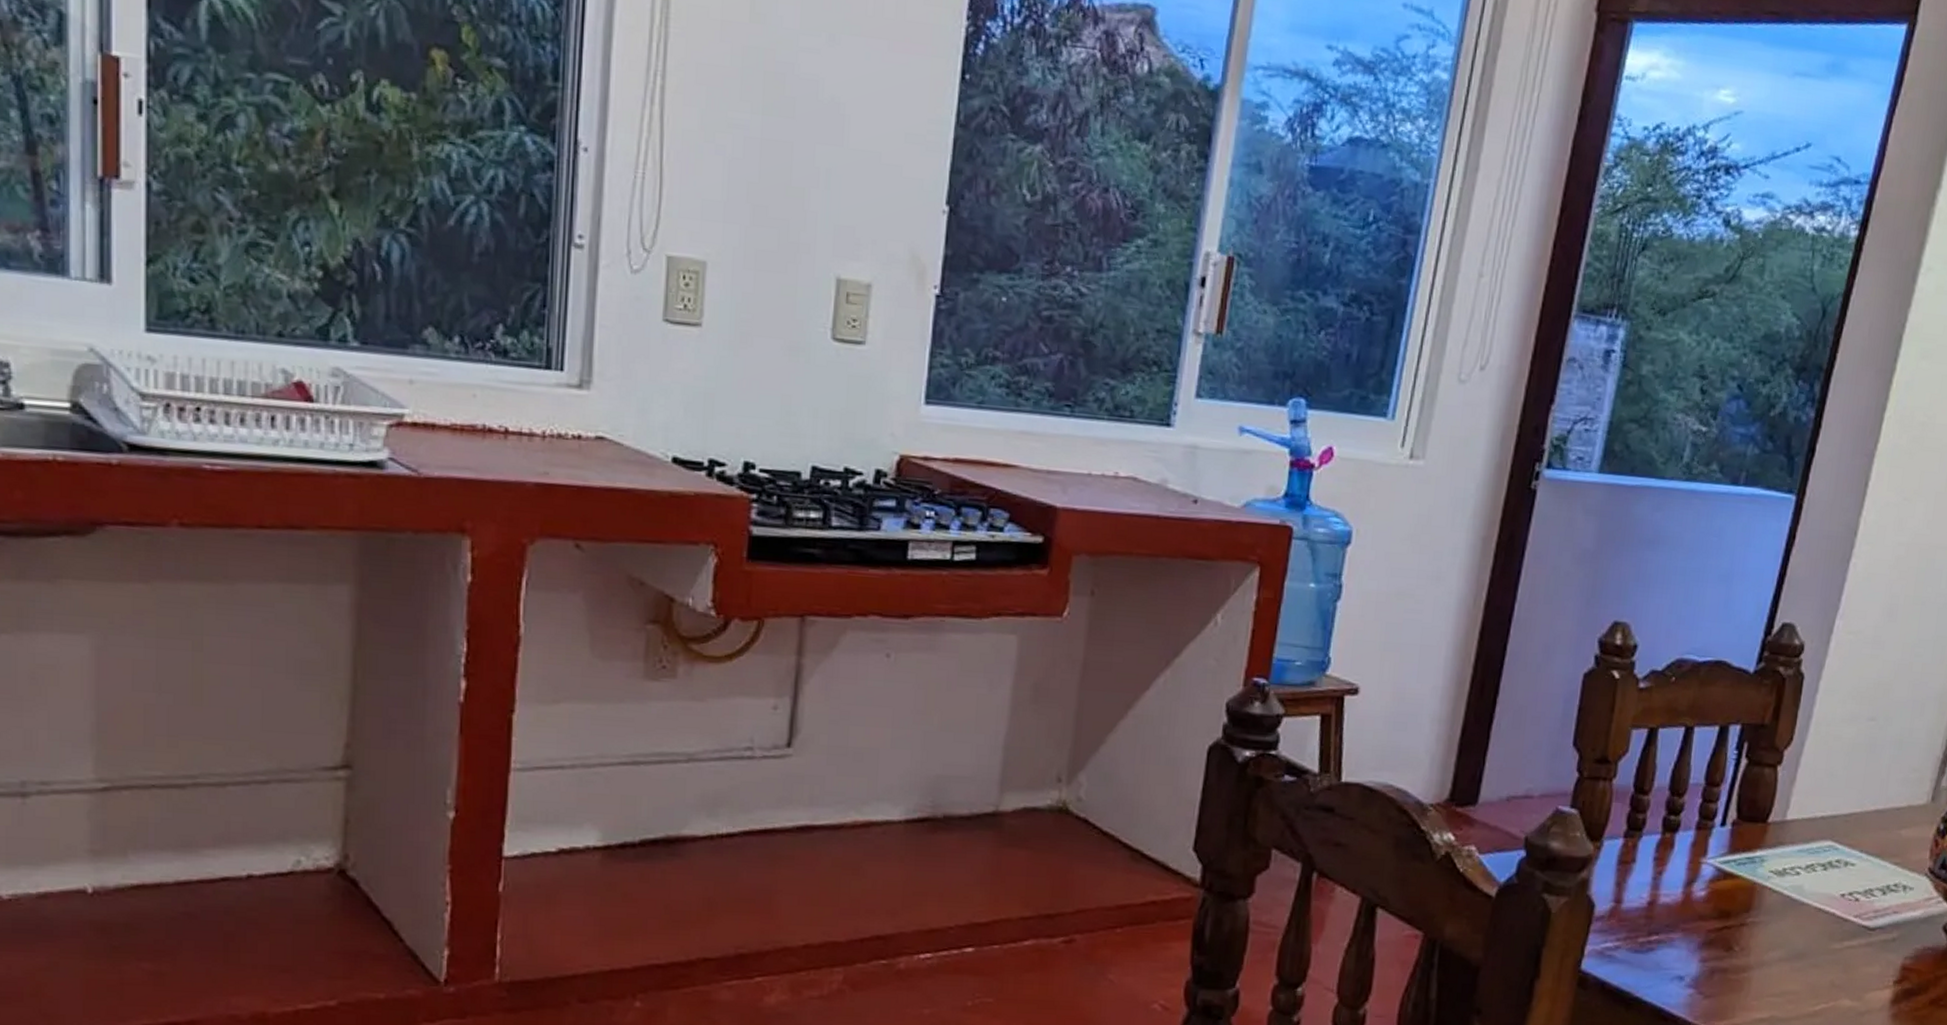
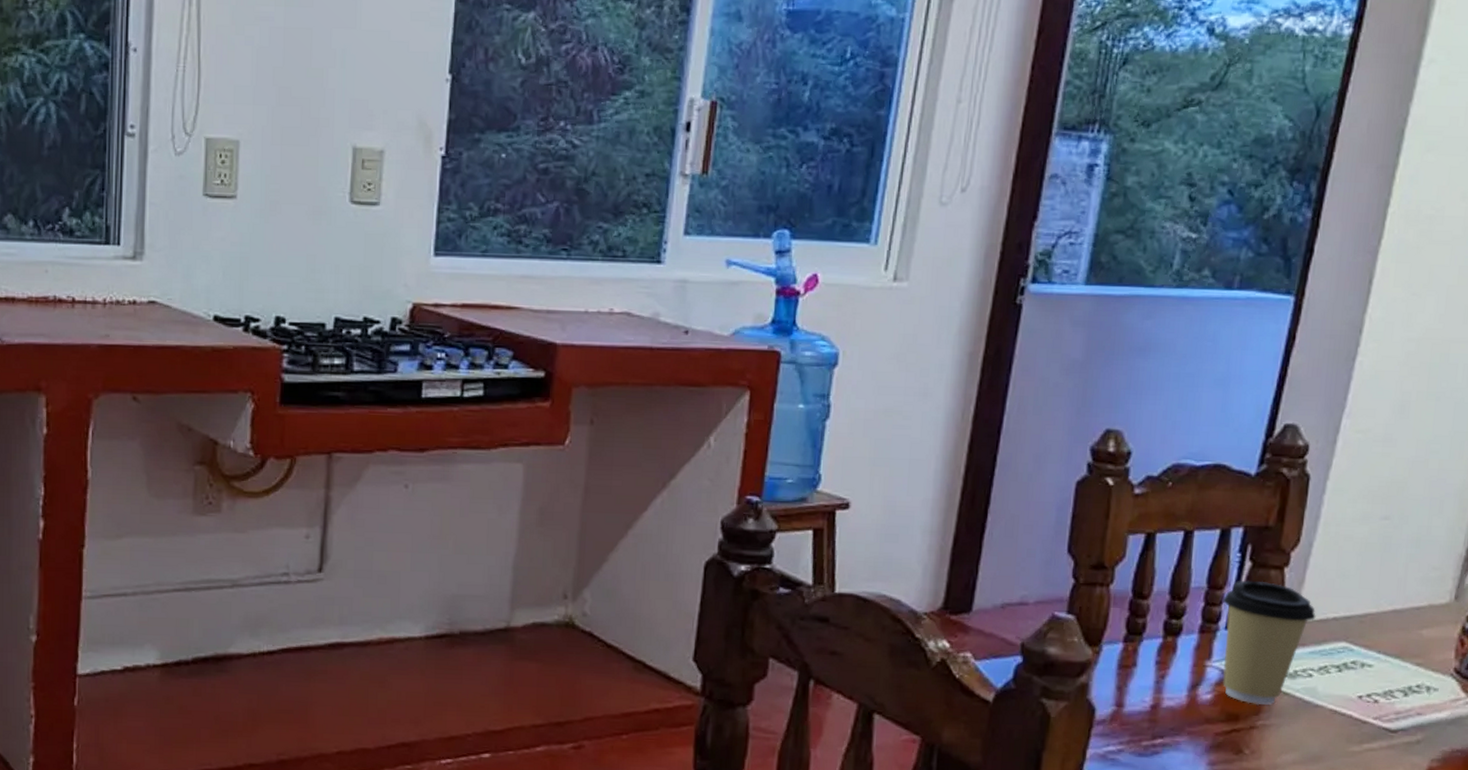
coffee cup: none [1716,777,1805,903] -> present [1222,580,1316,705]

